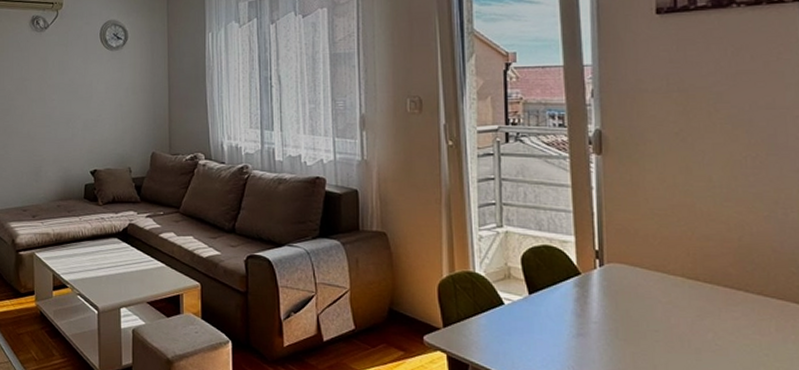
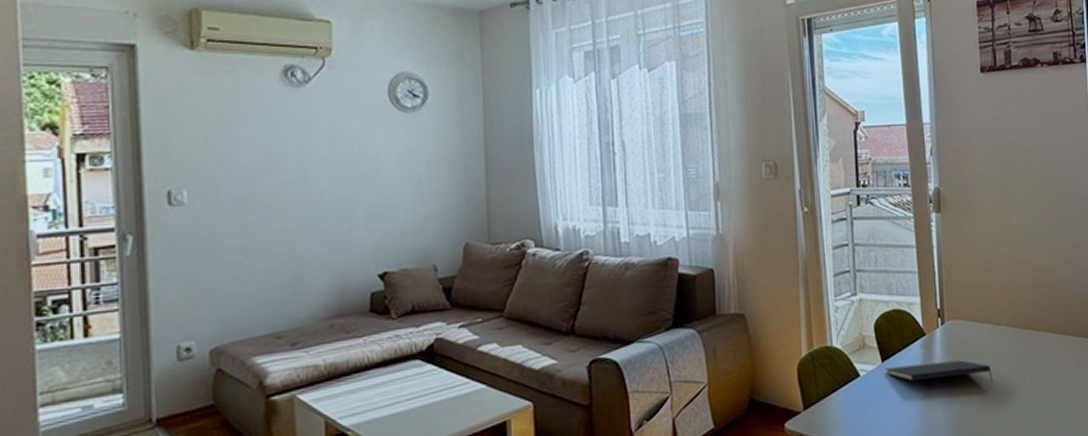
notepad: none [532,300,663,333] -> present [885,359,994,383]

